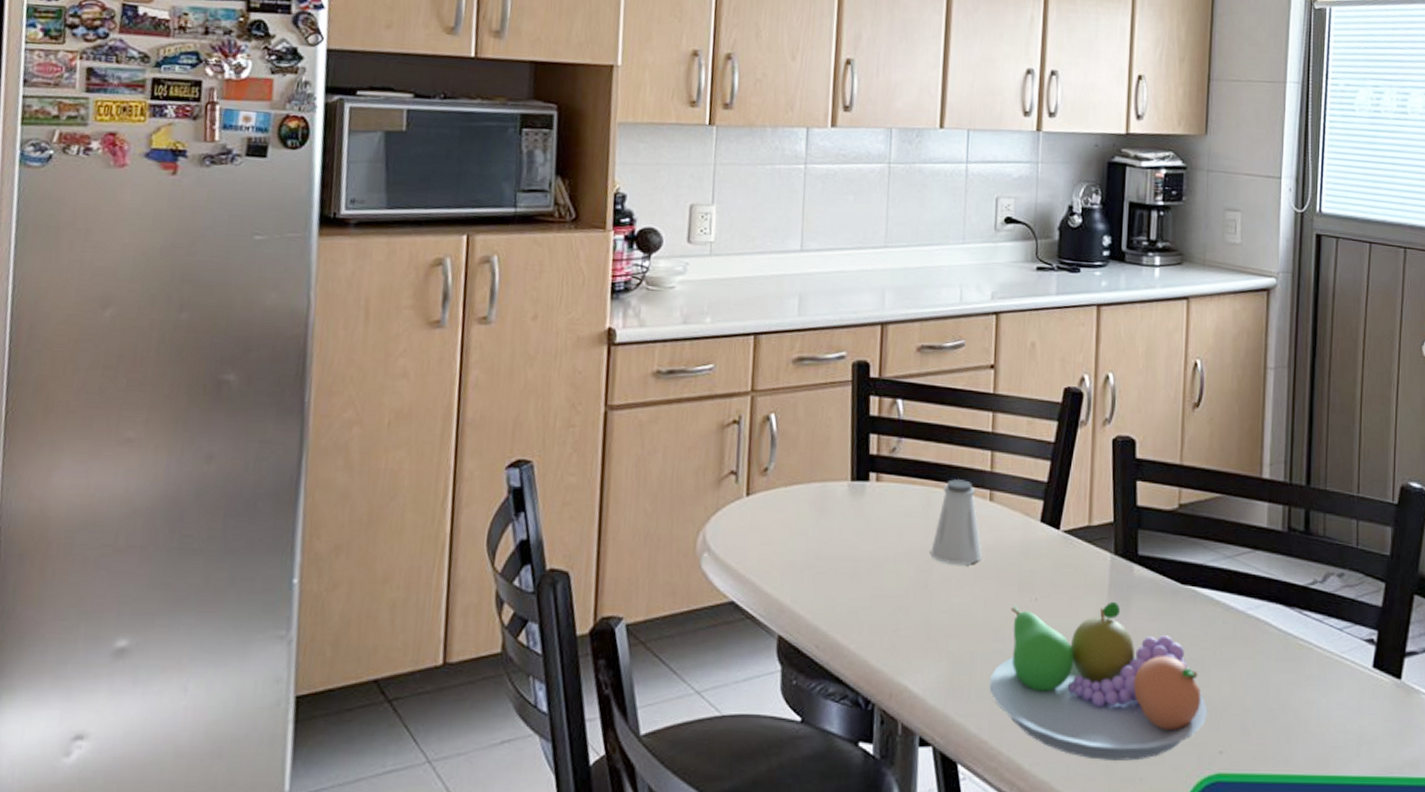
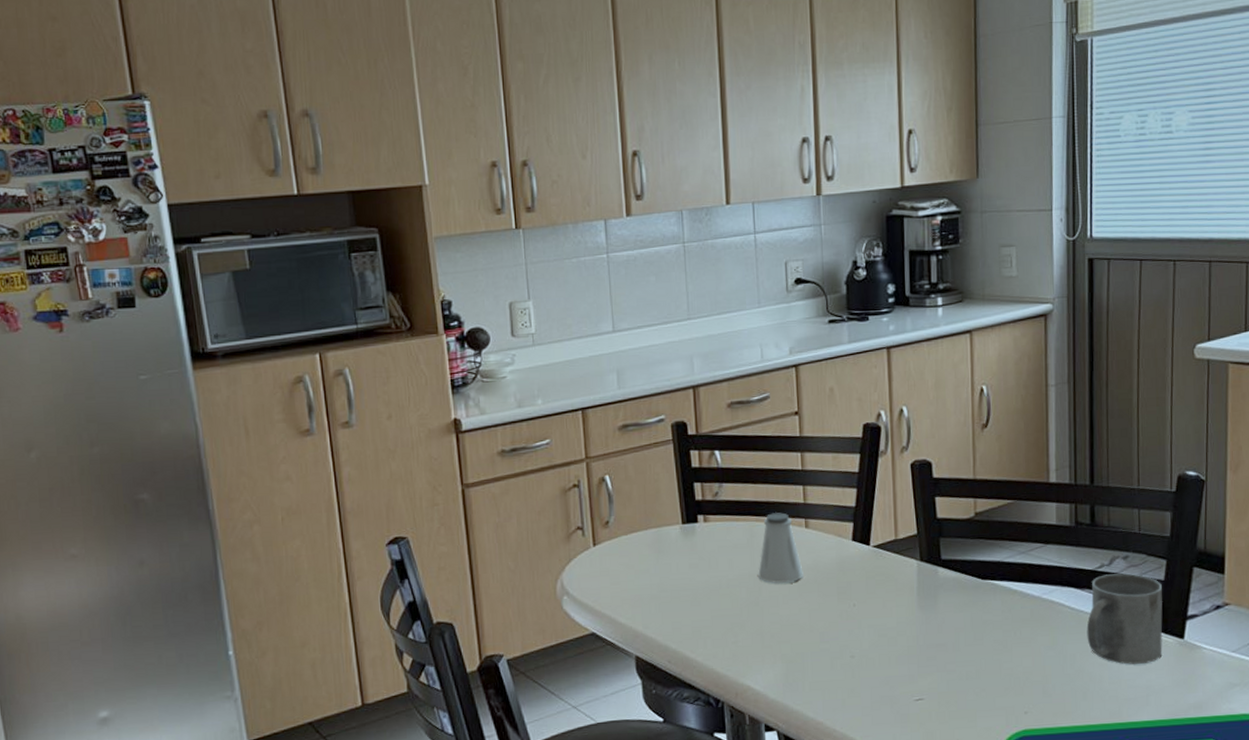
fruit bowl: present [989,601,1208,761] -> none [820,599,1012,728]
mug: none [1294,593,1379,705] -> present [1086,573,1163,665]

